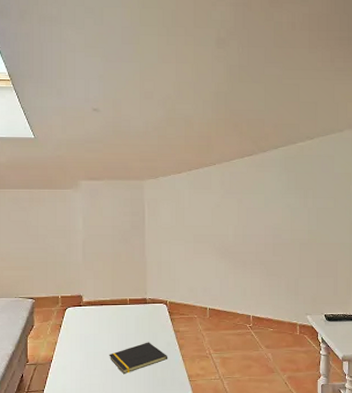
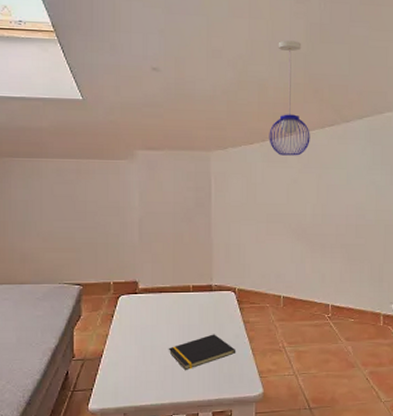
pendant light: none [195,81,231,183] -> present [269,40,310,156]

